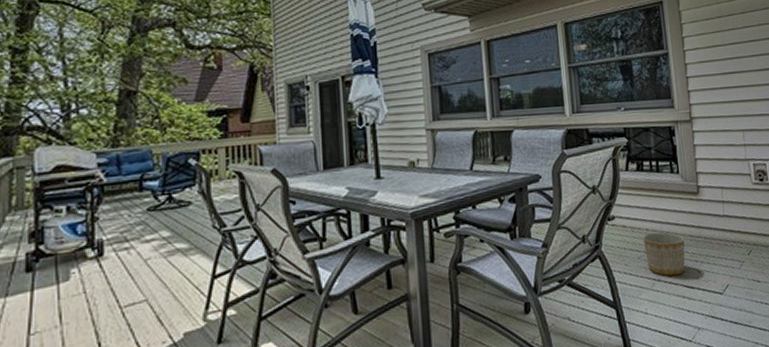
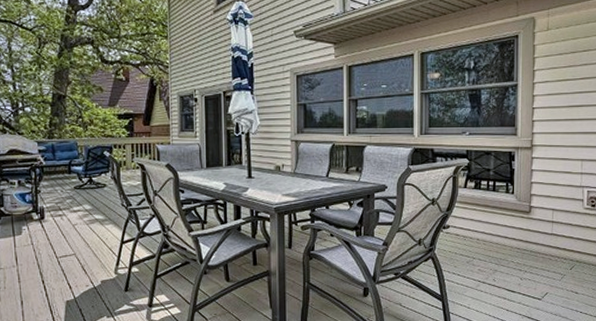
planter: present [642,232,685,277] -> none [473,242,512,280]

